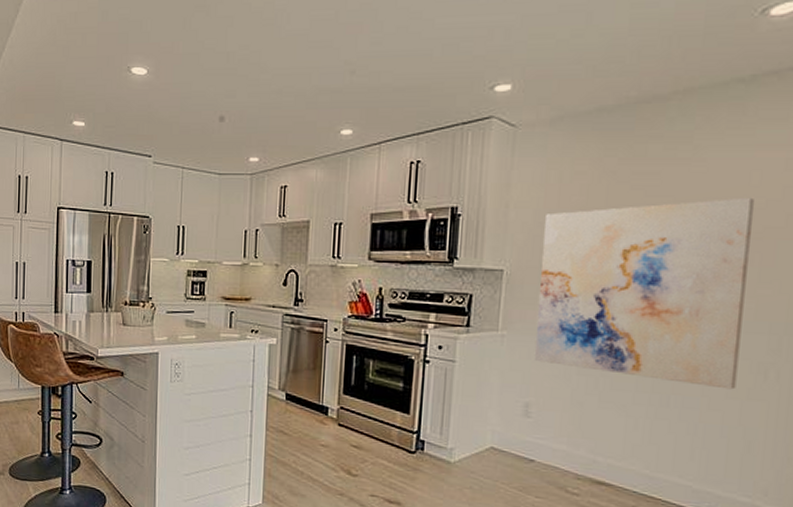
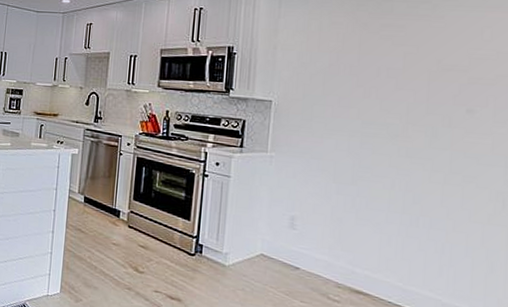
wall art: present [534,197,756,390] -> none [298,49,488,215]

